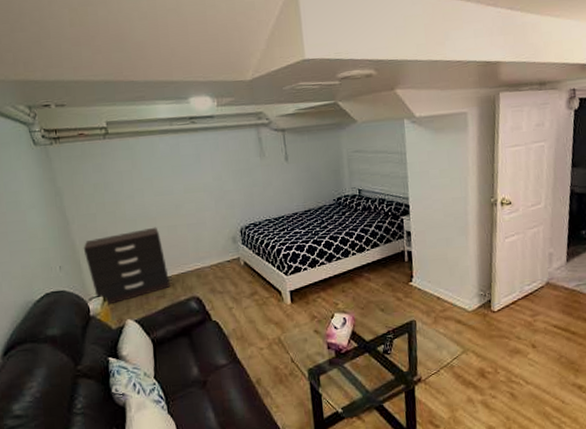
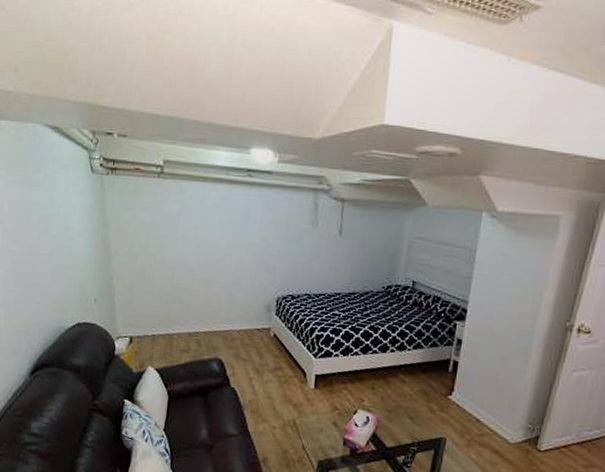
dresser: present [83,227,170,305] -> none [119,278,196,348]

